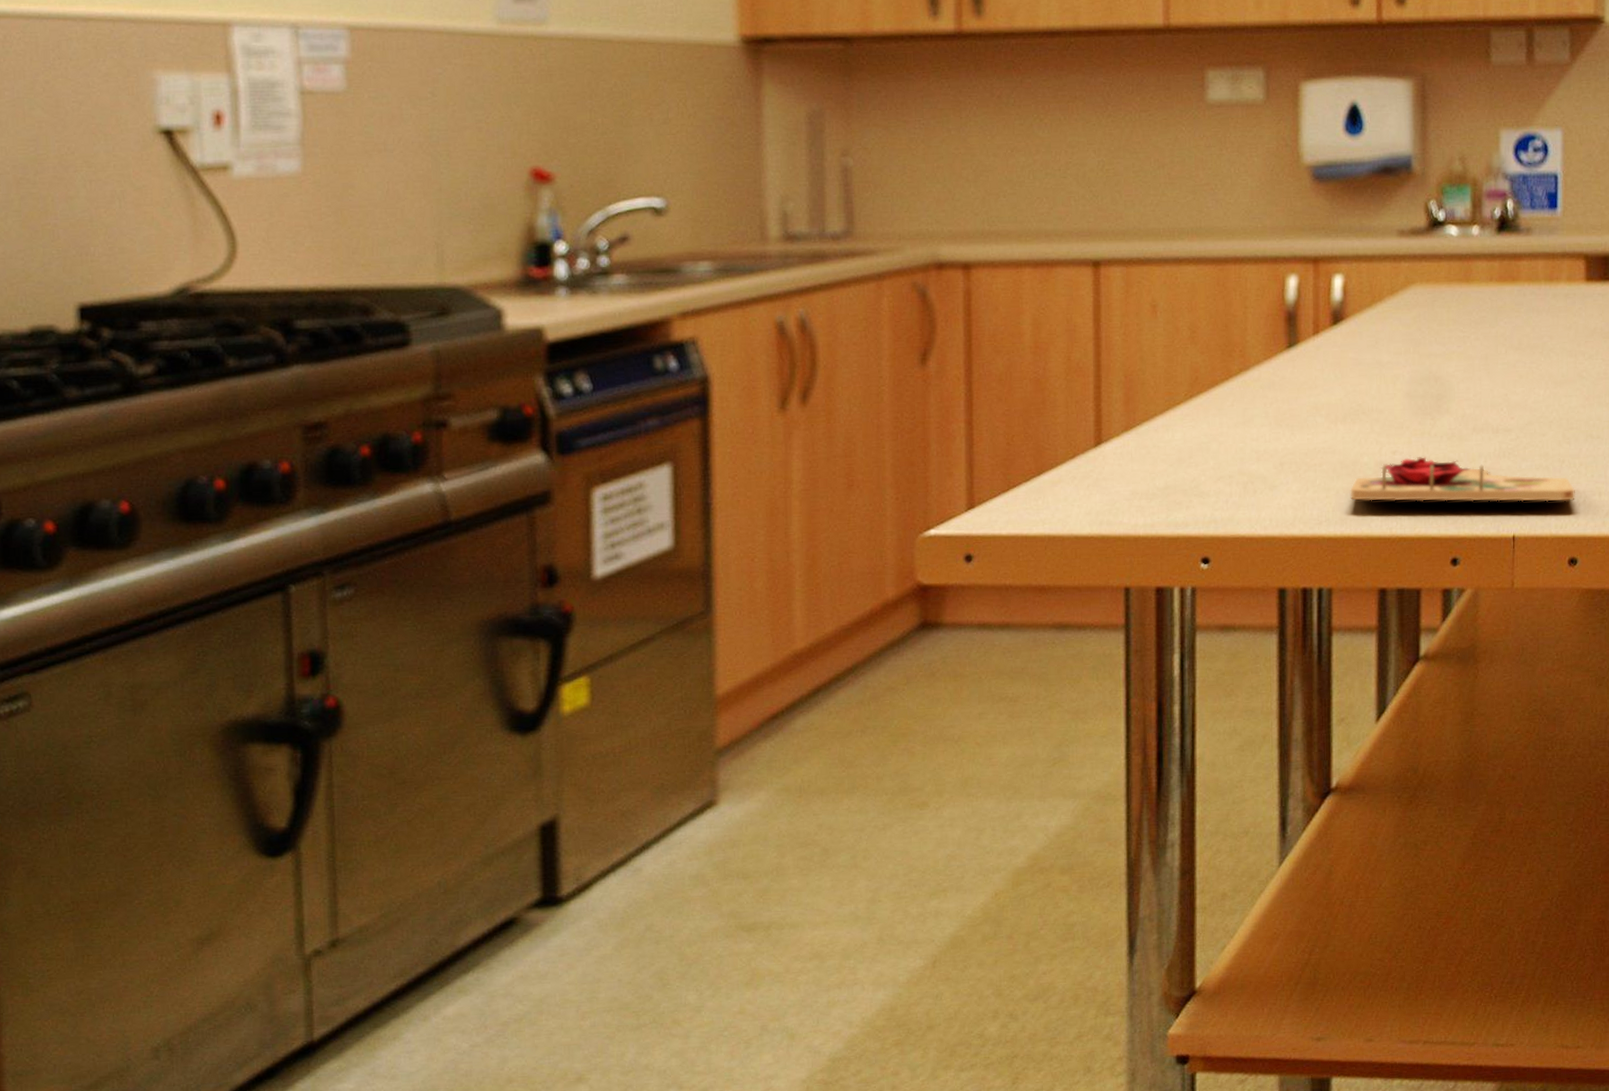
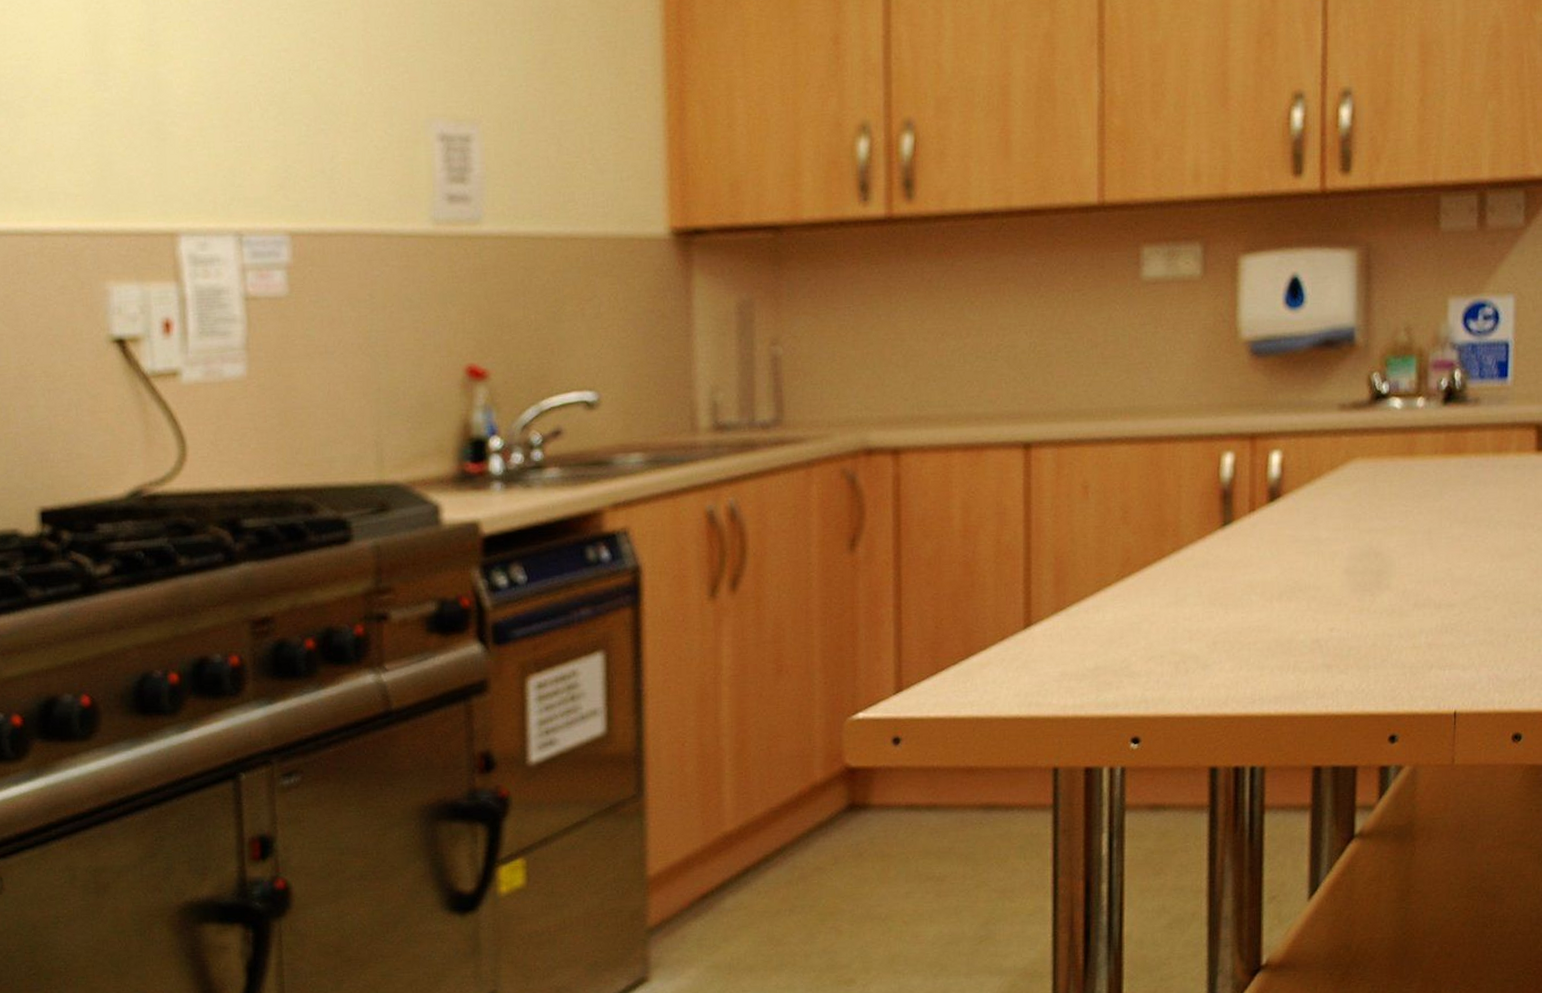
cutting board: present [1350,457,1575,502] -> none [1285,633,1521,679]

